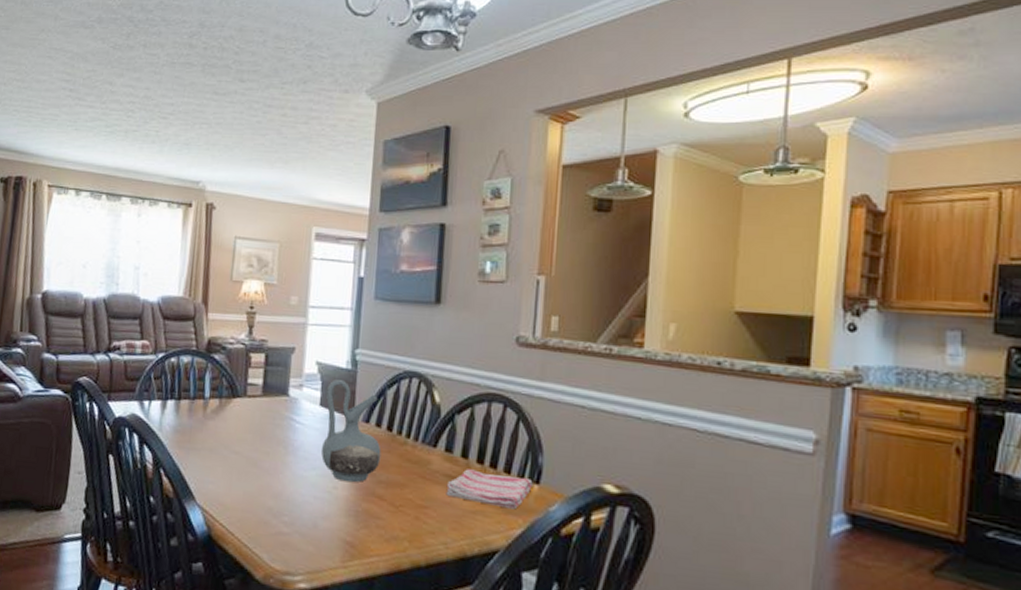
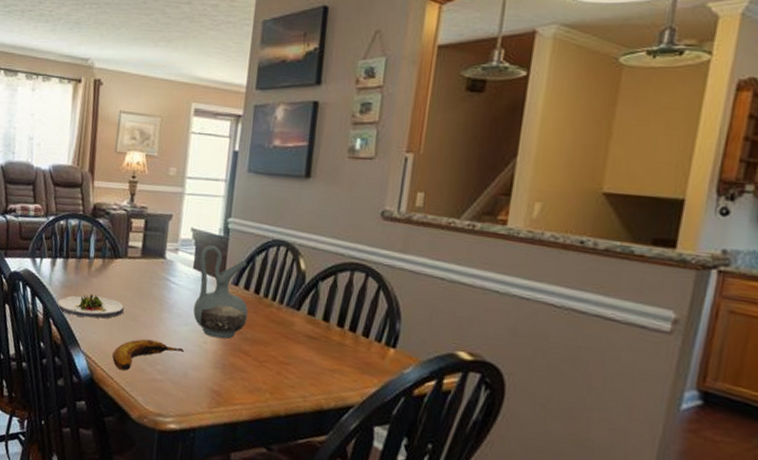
salad plate: none [168,439,245,467] -> present [57,294,125,319]
banana: none [232,487,313,525] -> present [112,339,185,371]
dish towel: present [446,469,533,510] -> none [306,331,390,370]

